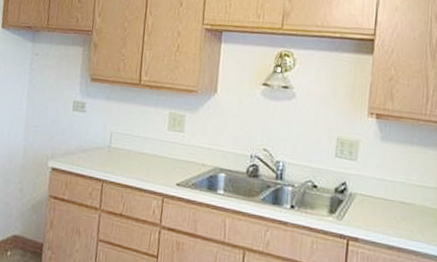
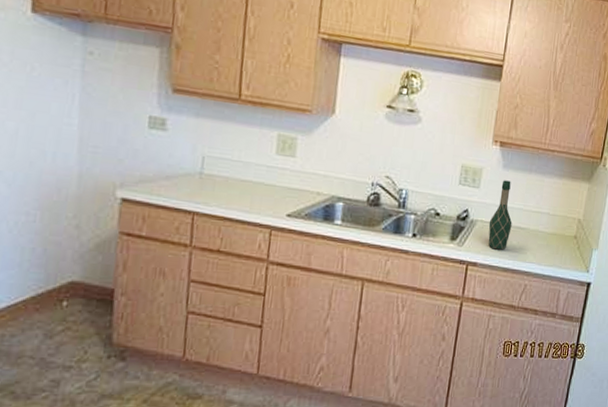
wine bottle: none [369,152,395,226] -> present [488,180,512,250]

